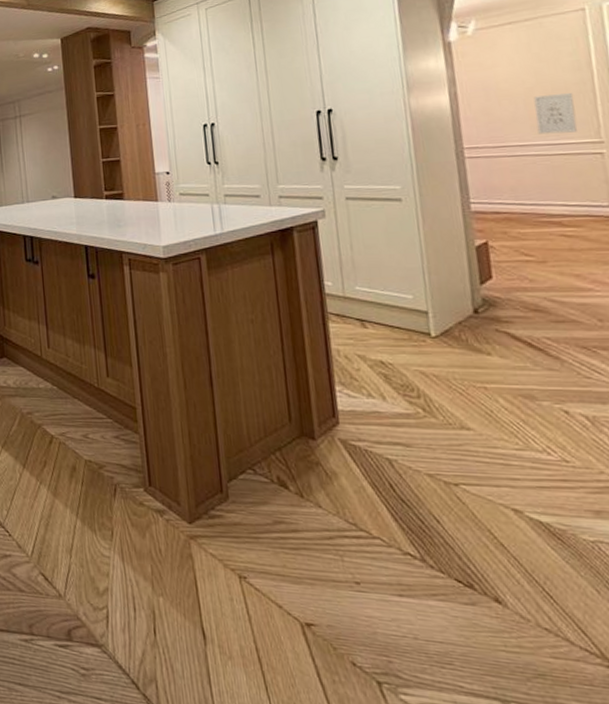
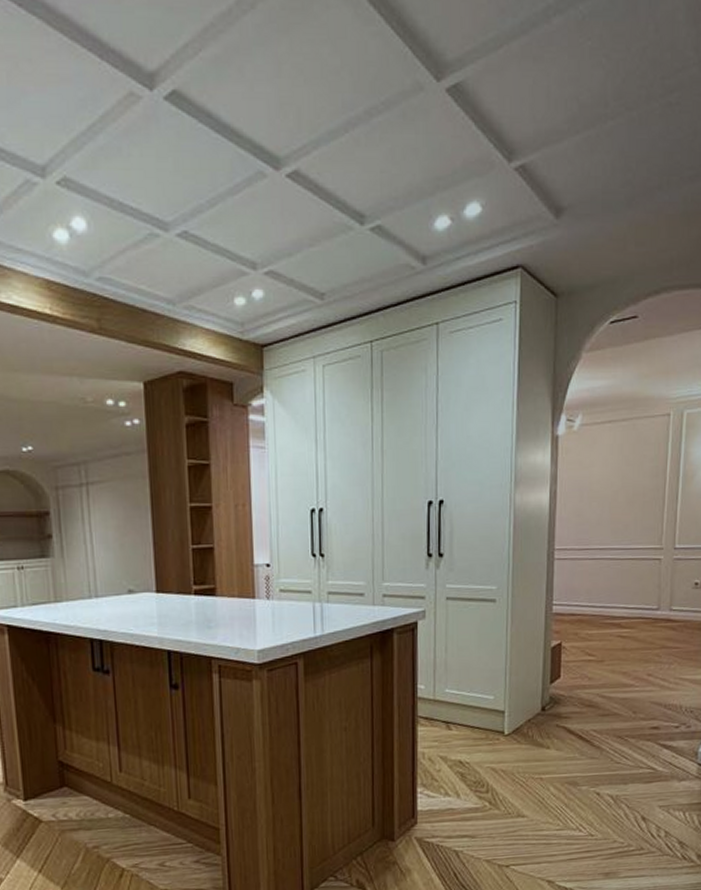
wall art: present [533,93,578,135] -> none [616,499,648,539]

